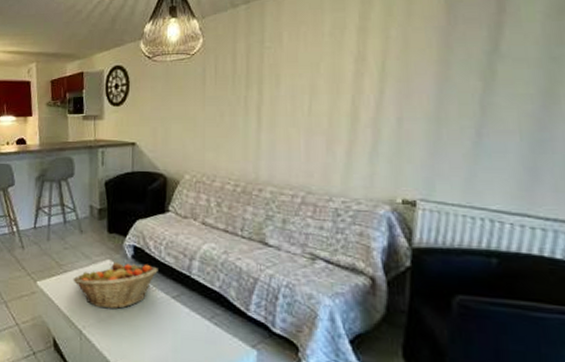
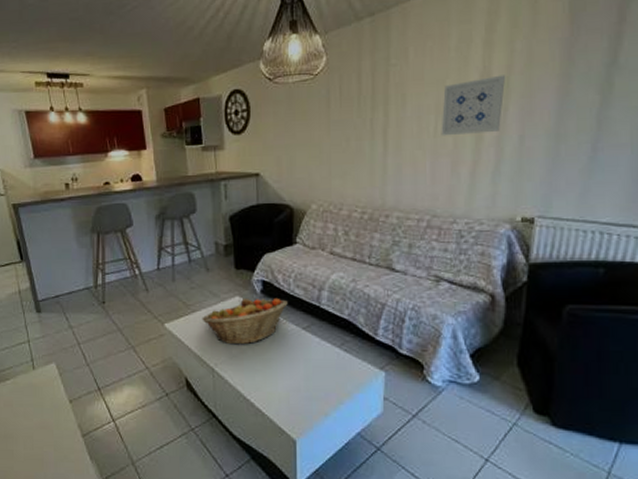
wall art: none [315,59,381,116] -> present [441,75,505,136]

